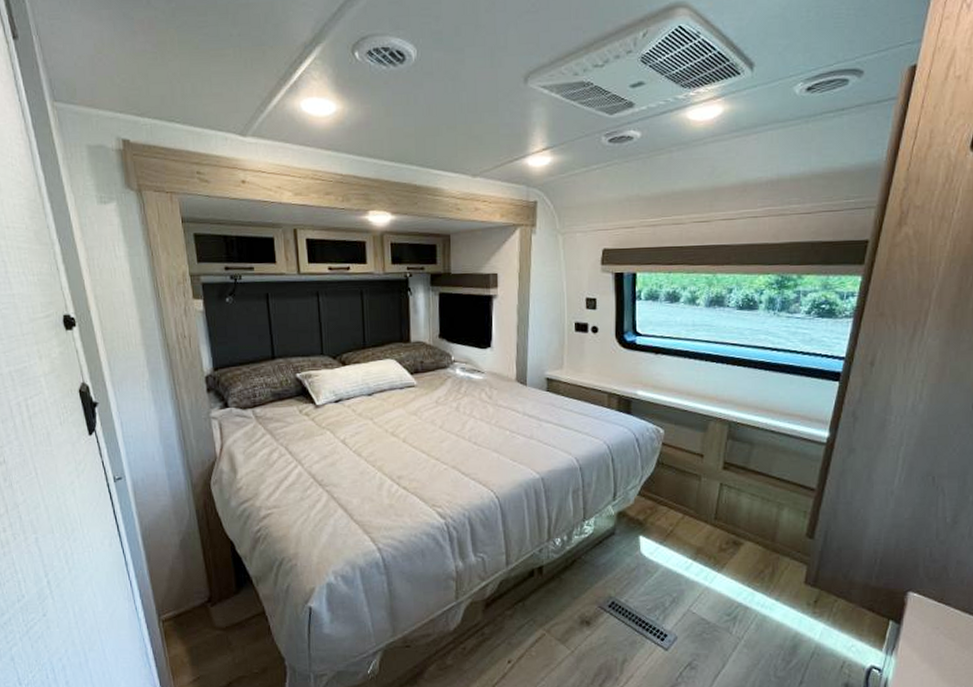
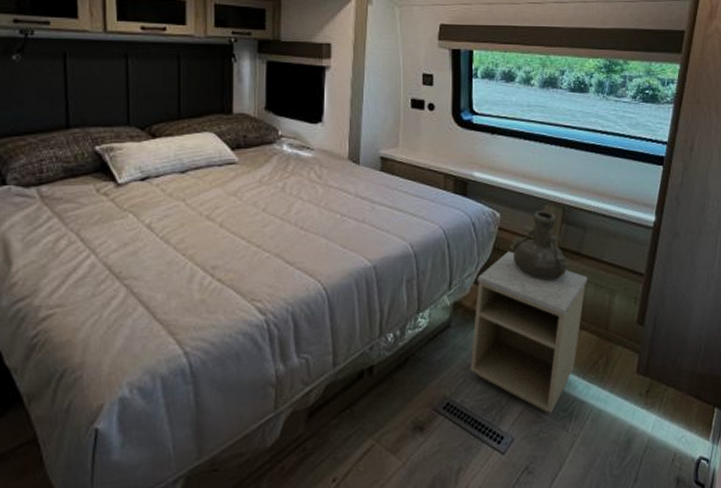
nightstand: none [634,465,755,616] -> present [470,251,588,413]
vase: none [674,426,735,493] -> present [510,210,569,280]

